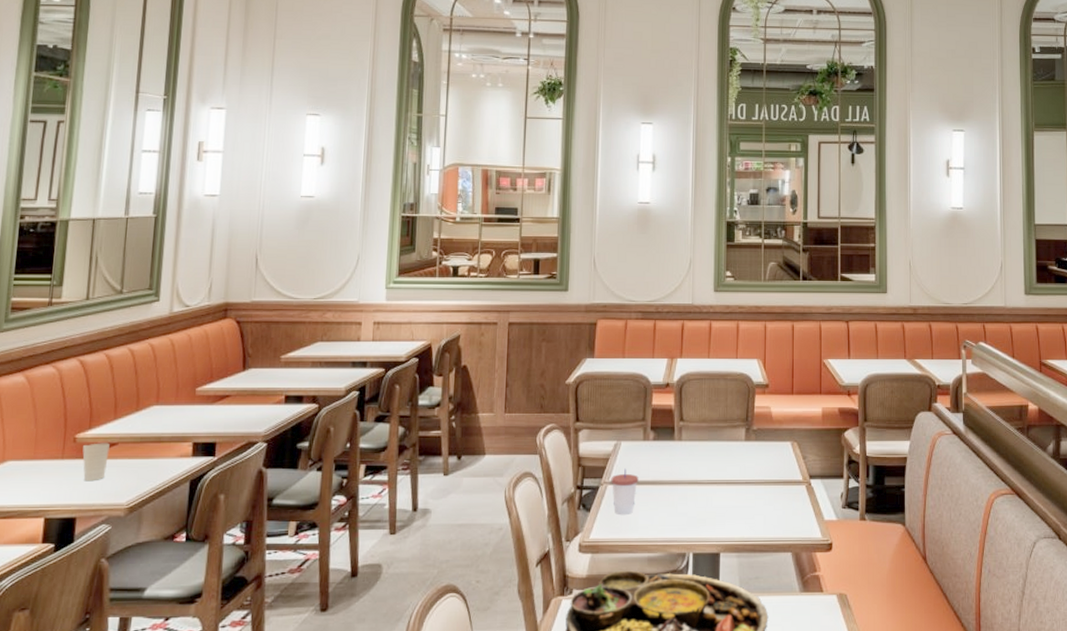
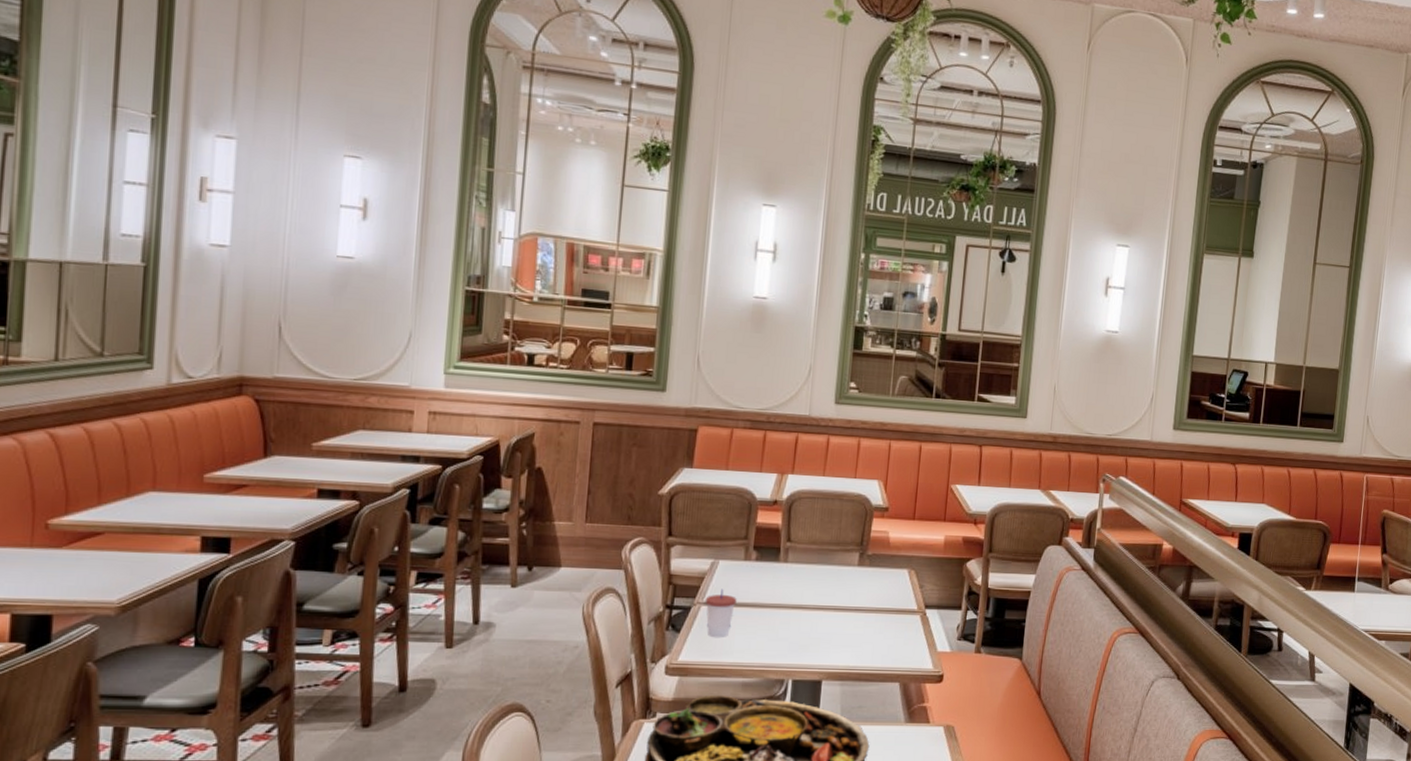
cup: present [82,443,110,482] -> none [57,531,93,575]

